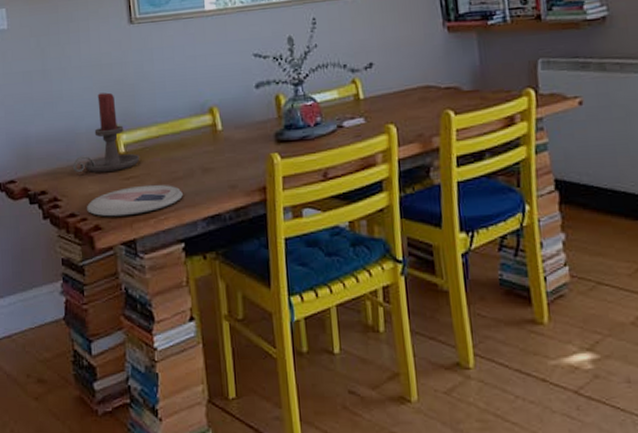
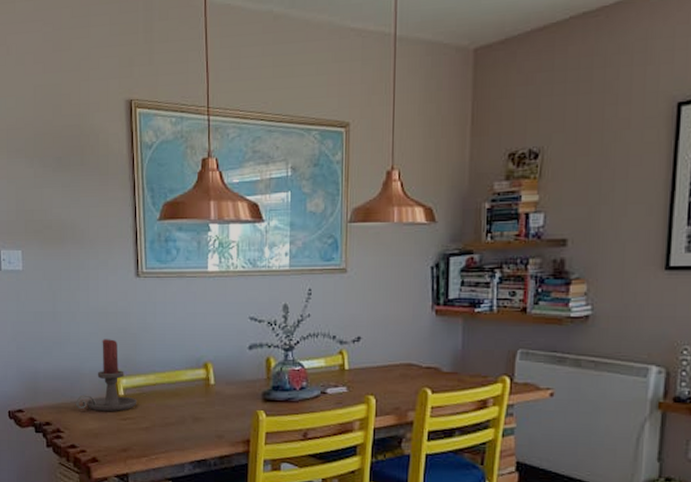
plate: present [87,184,183,217] -> none [86,426,174,453]

